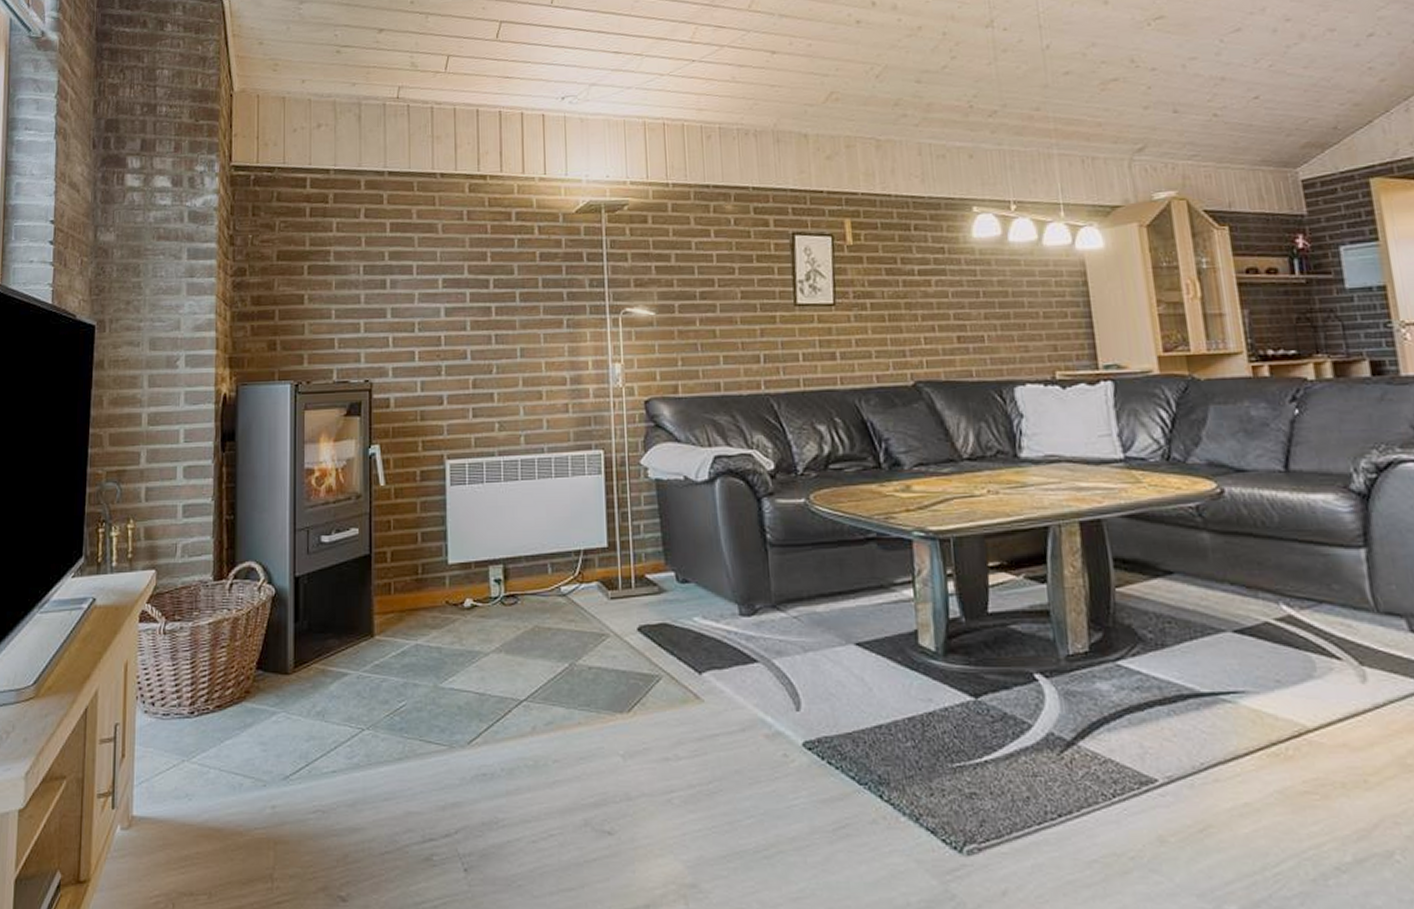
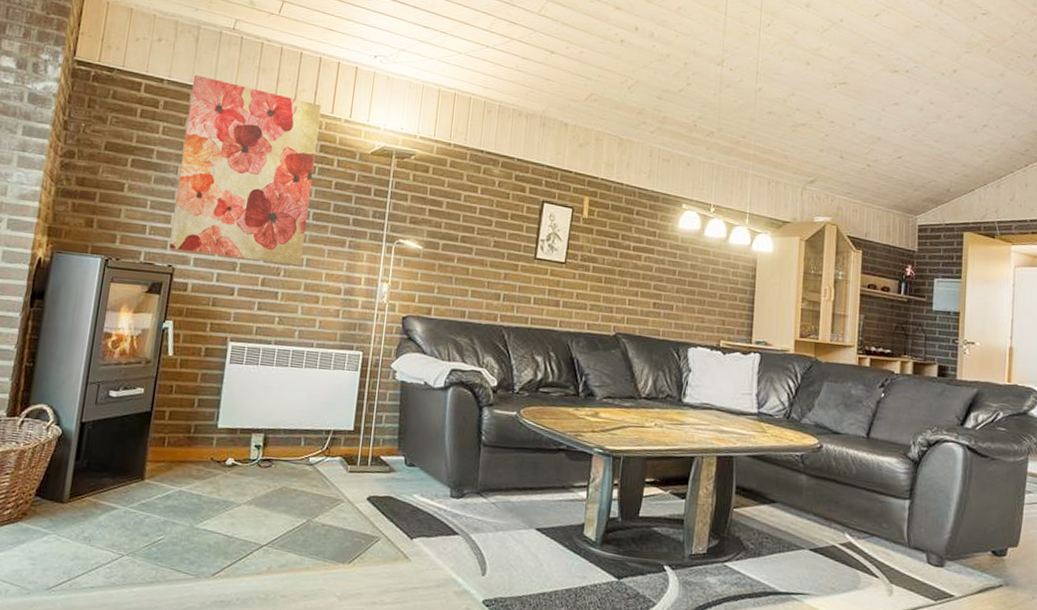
wall art: none [361,157,516,362] -> present [169,74,322,266]

